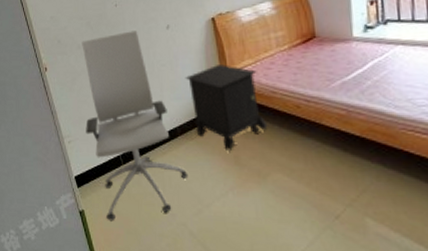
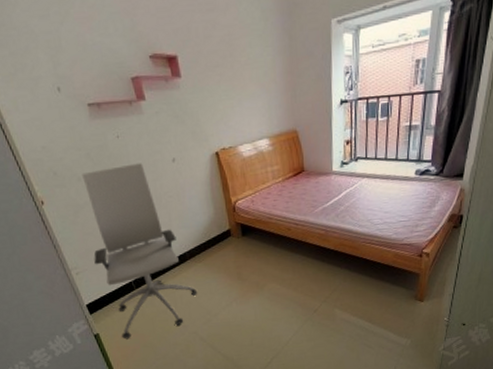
nightstand: present [185,64,268,150] -> none [192,195,265,269]

